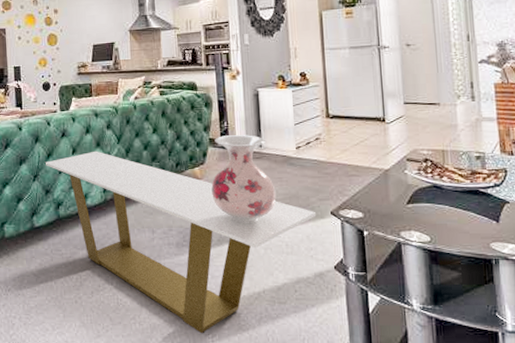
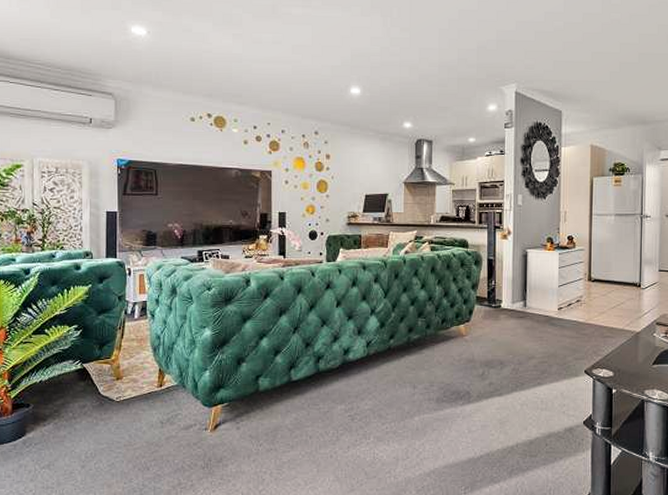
coffee table: present [44,151,317,334] -> none [306,304,572,486]
vase: present [211,135,276,223] -> none [475,294,536,380]

